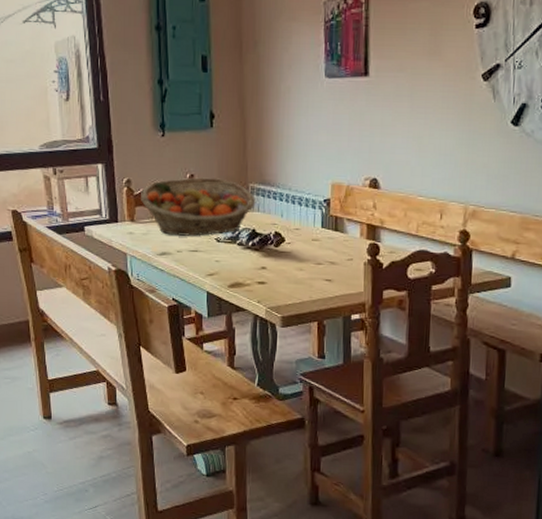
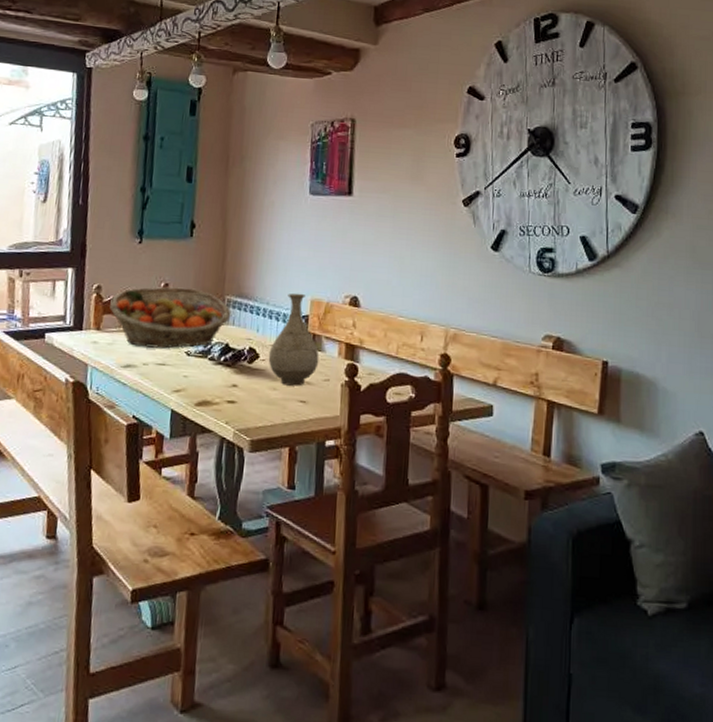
vase: none [293,177,342,266] -> present [268,293,319,387]

